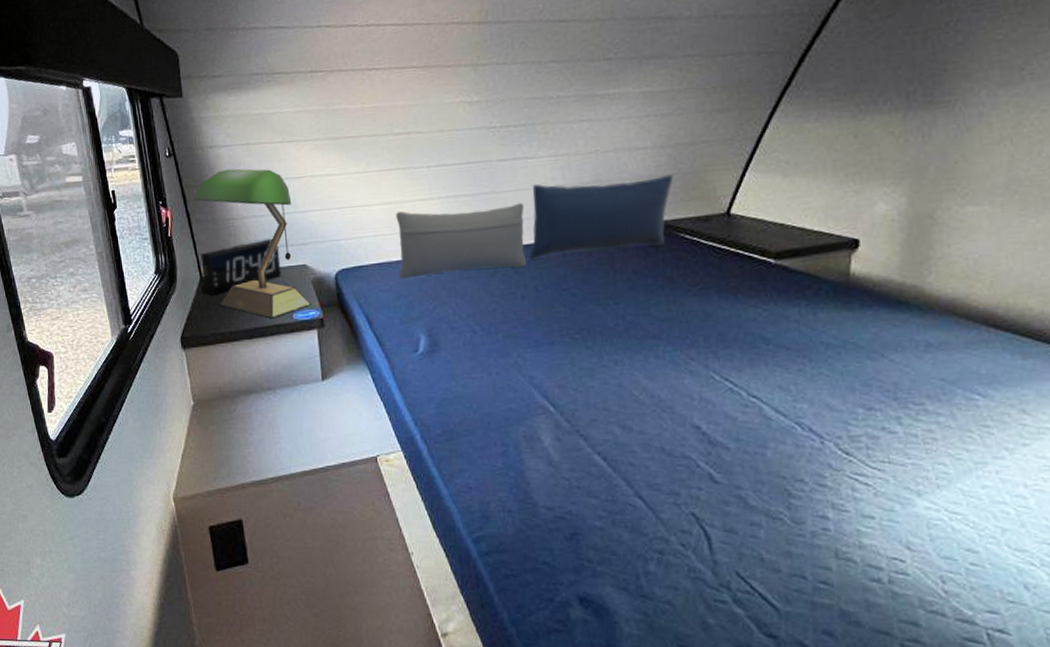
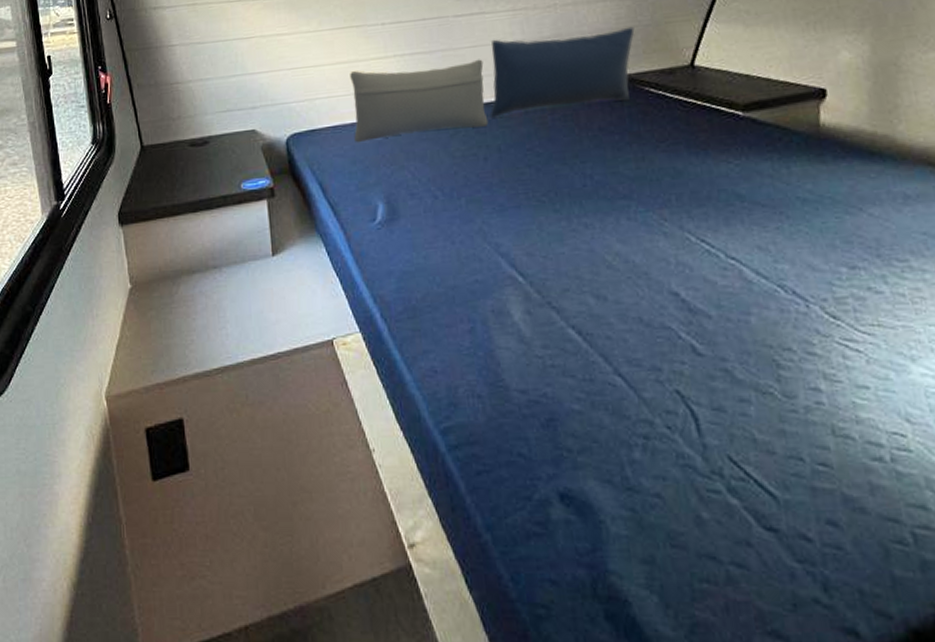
table lamp: present [193,169,312,319] -> none [135,30,262,190]
alarm clock: present [201,238,282,296] -> none [142,103,229,166]

